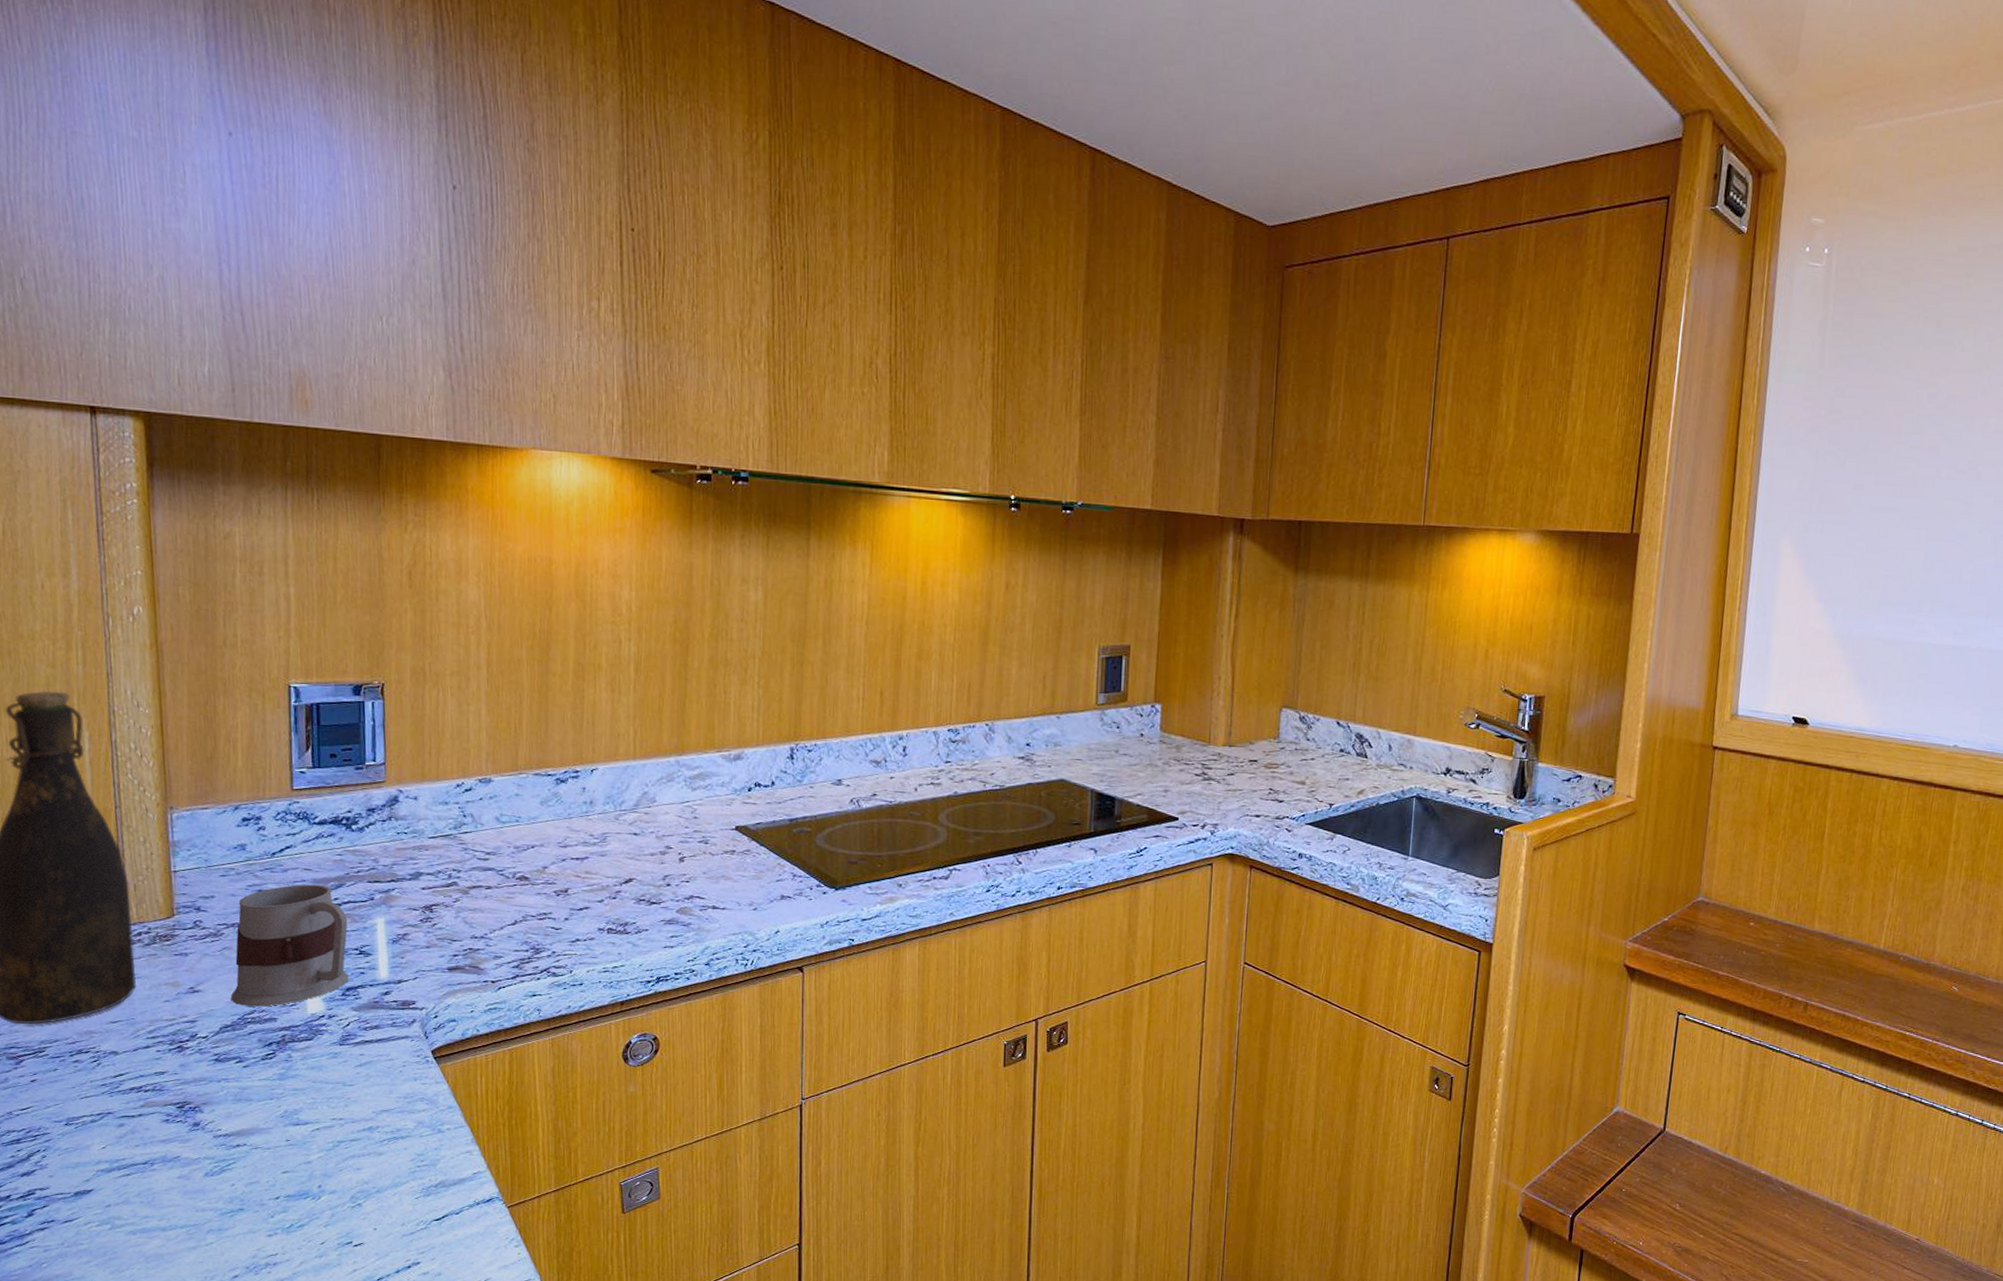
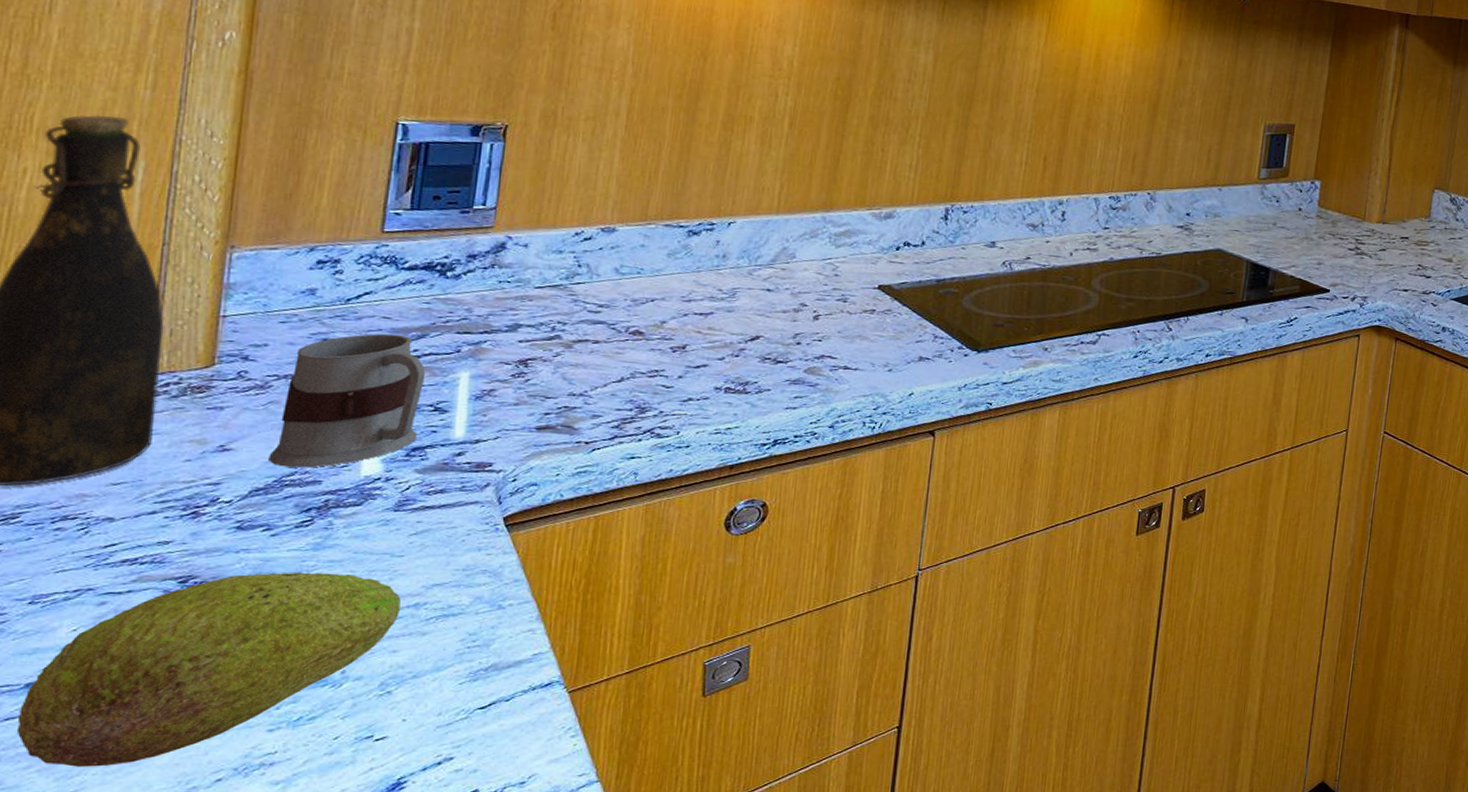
fruit: none [73,1099,358,1263] -> present [16,572,401,767]

